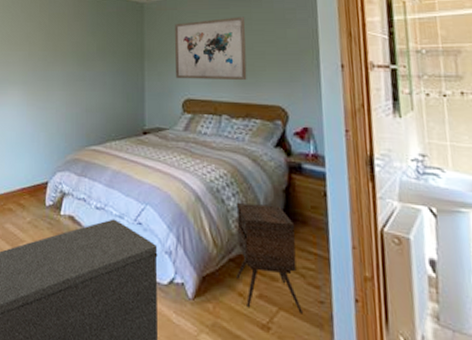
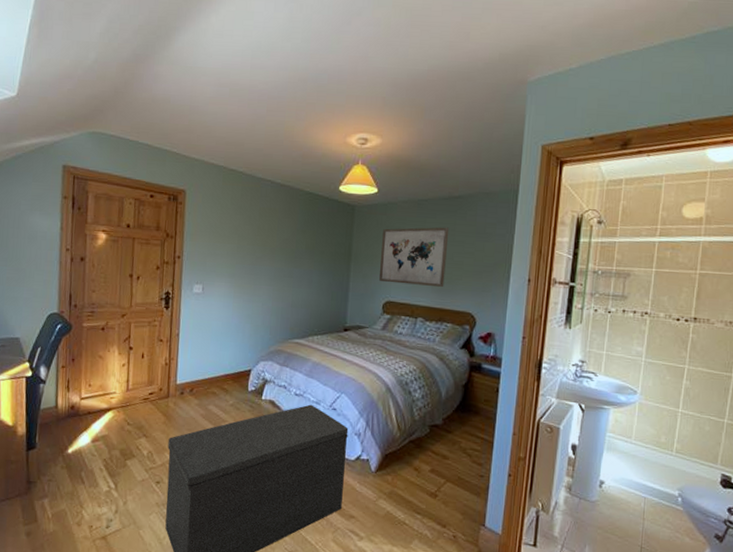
side table: present [236,203,303,314] -> none [414,395,469,485]

